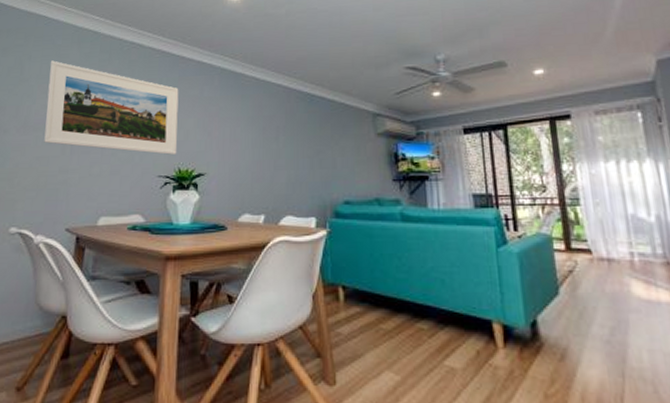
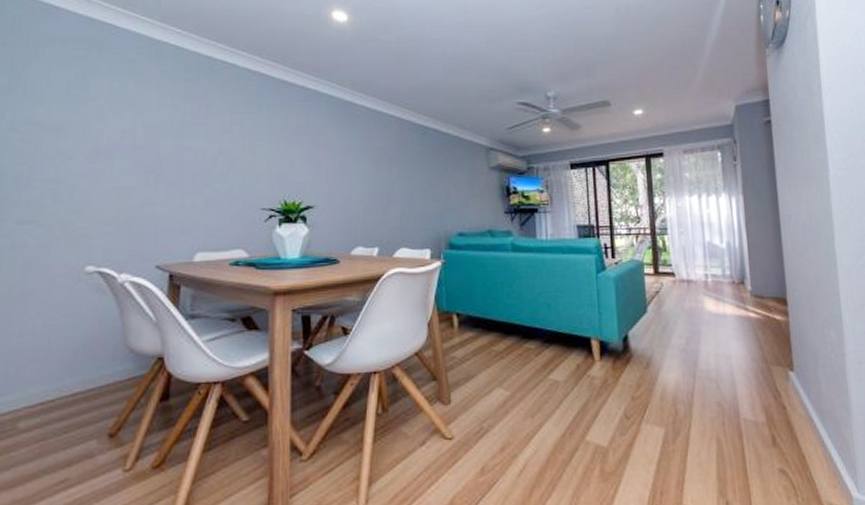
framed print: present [44,60,179,155] -> none [121,77,281,186]

